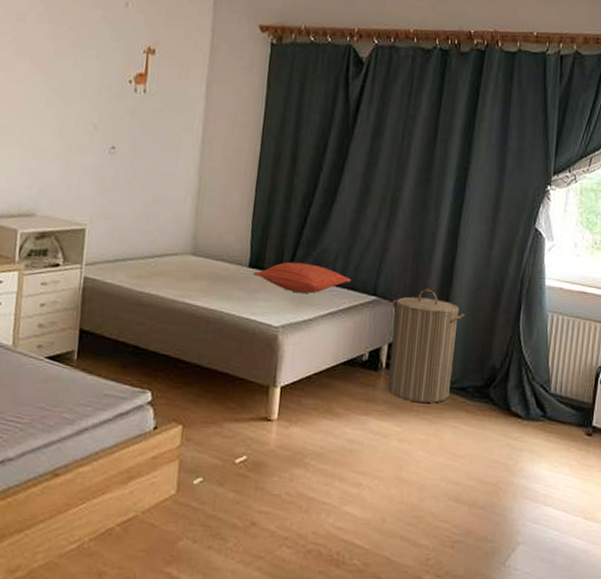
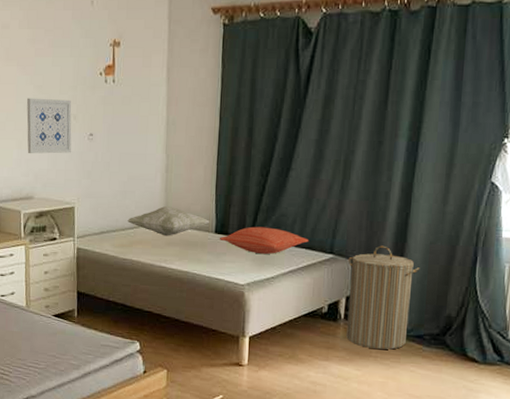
wall art: none [33,100,93,167] -> present [27,98,72,154]
decorative pillow: none [148,234,244,268] -> present [127,206,210,236]

